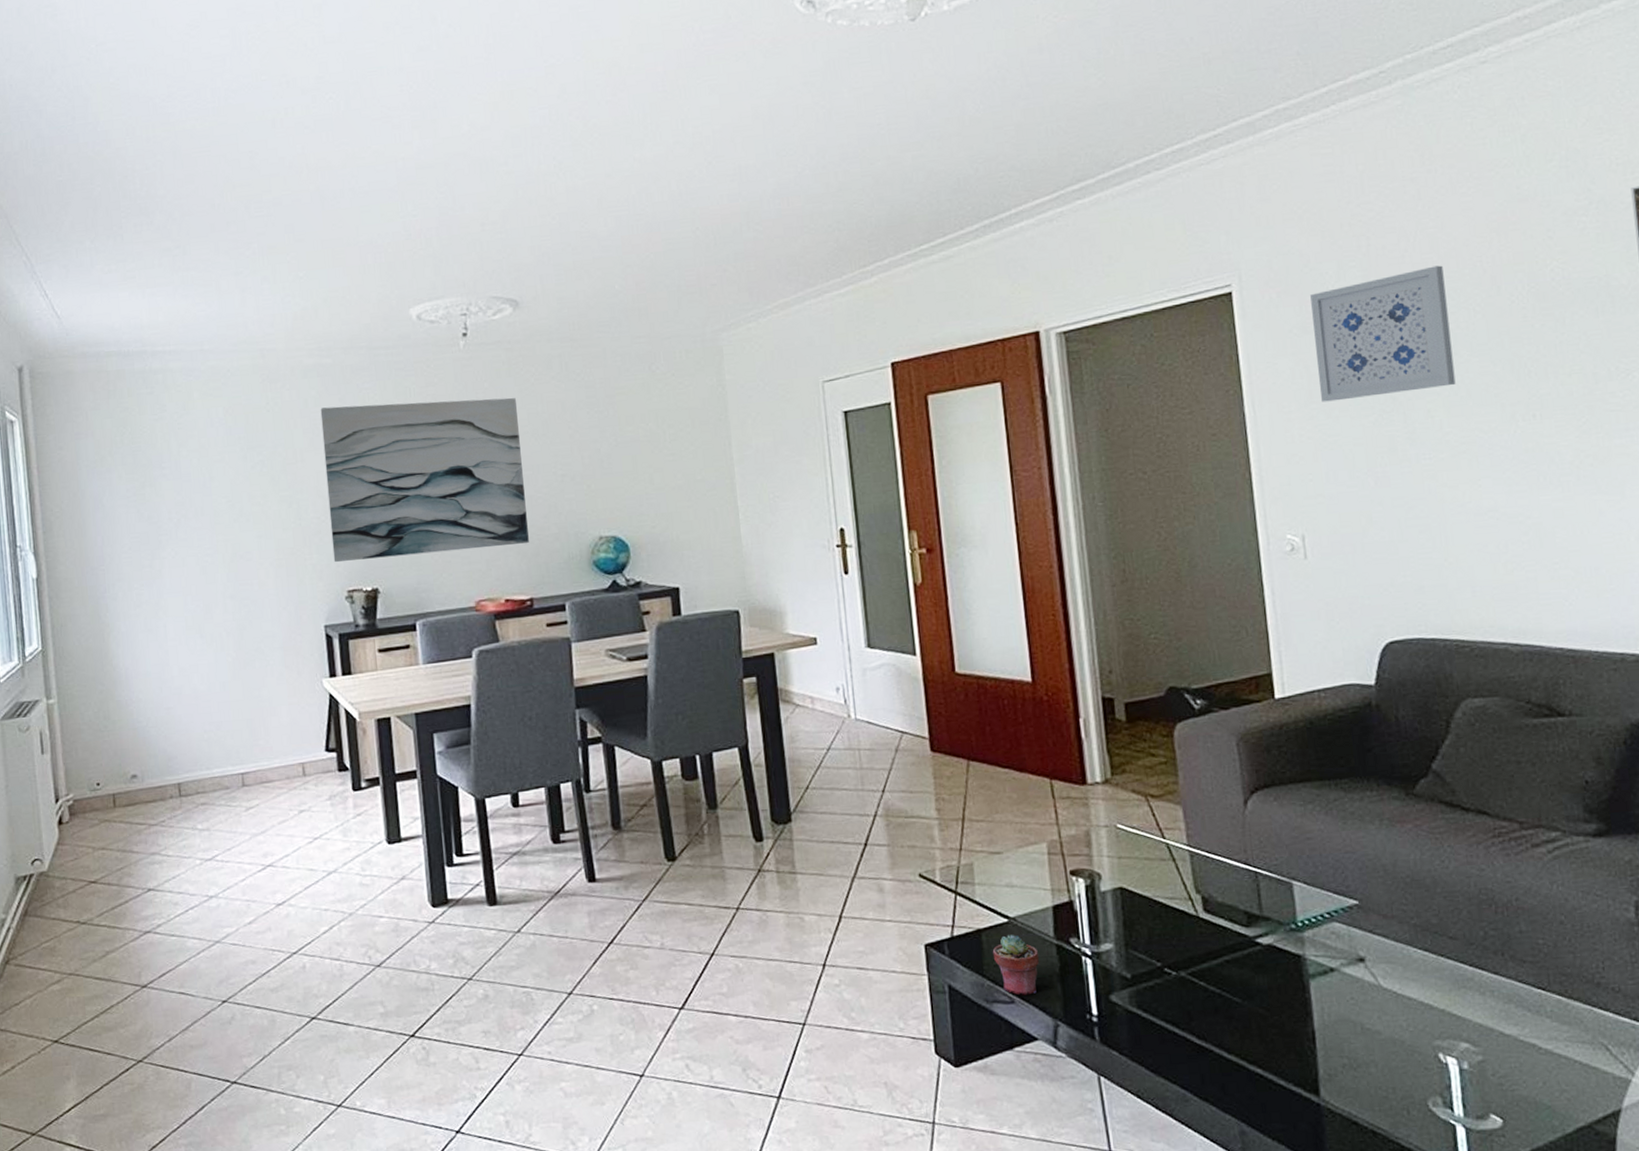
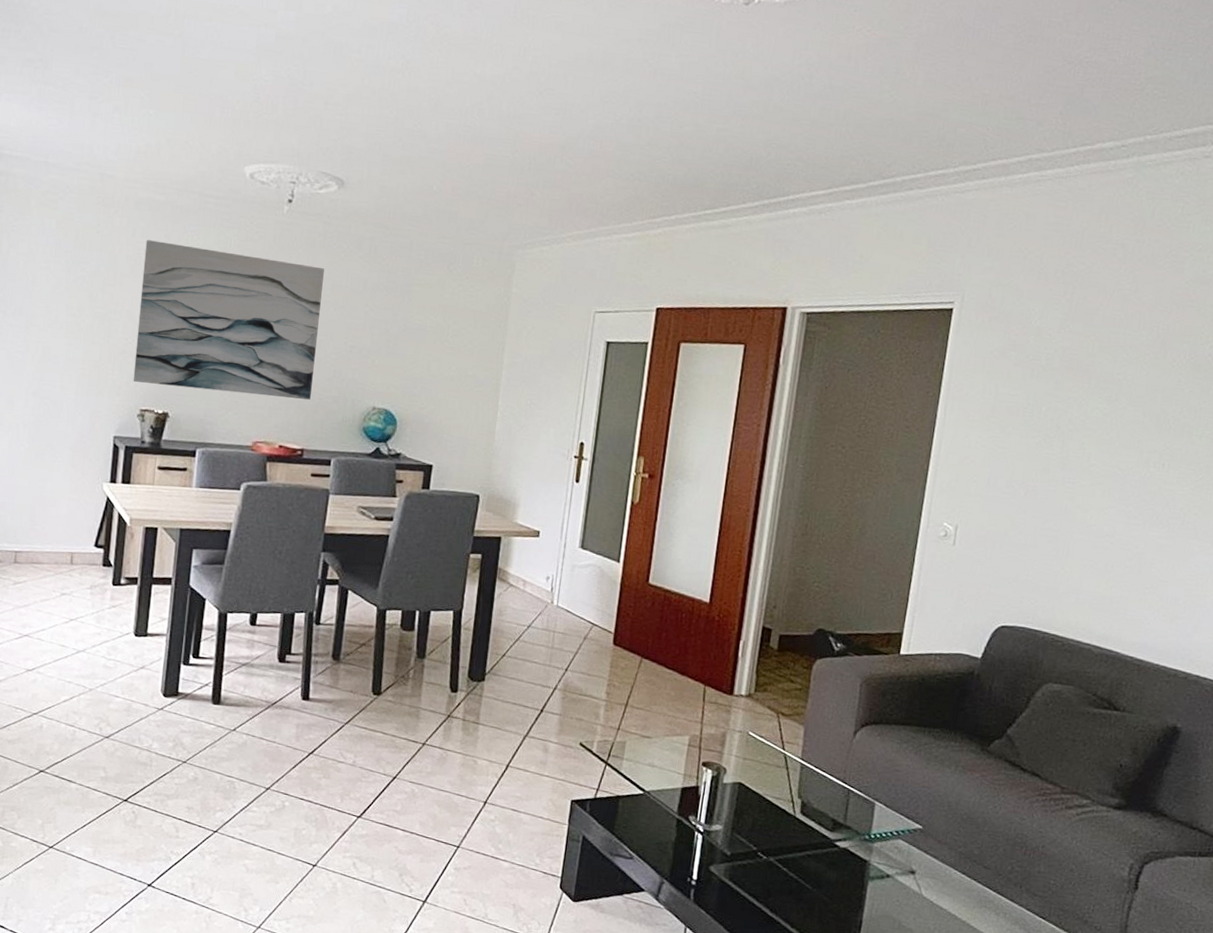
potted succulent: present [992,935,1040,996] -> none [624,804,662,855]
wall art: present [1310,265,1456,402] -> none [1000,322,1127,426]

